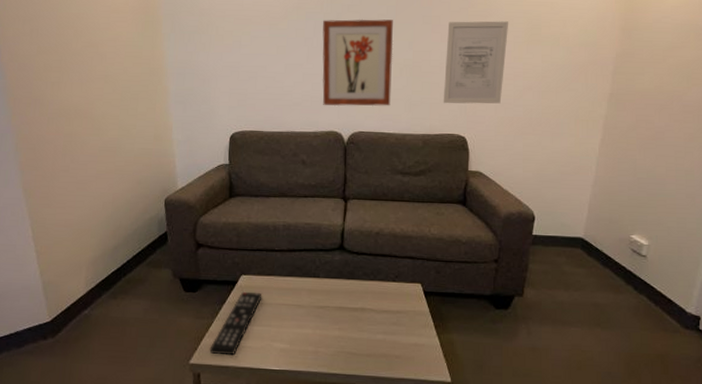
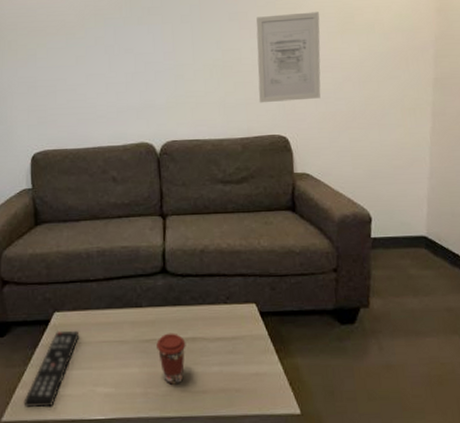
wall art: present [322,19,394,107] -> none [123,19,203,116]
coffee cup: none [329,302,356,347] -> present [156,333,186,385]

